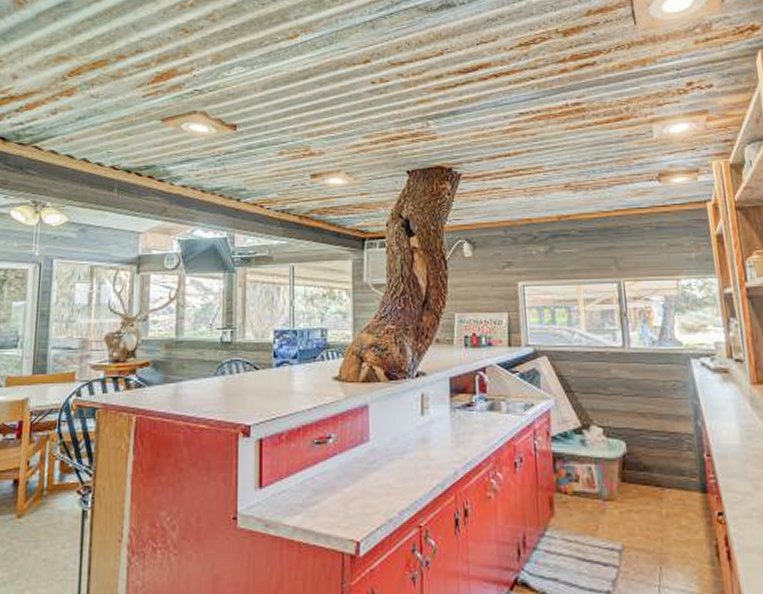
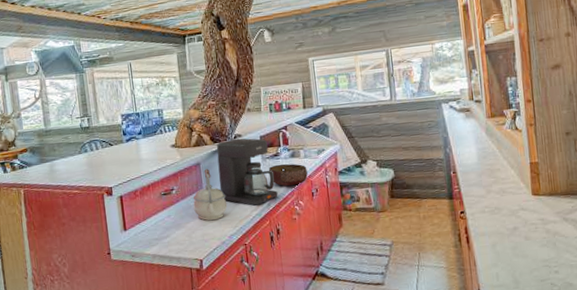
kettle: none [353,414,400,487] -> present [192,169,228,221]
coffee maker: none [391,377,469,472] -> present [216,138,278,206]
bowl: none [459,418,510,450] -> present [269,163,308,187]

